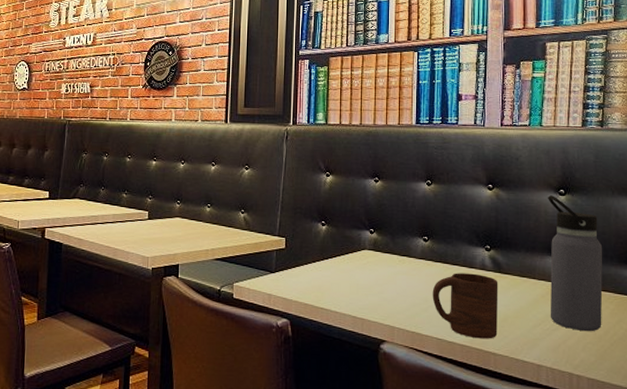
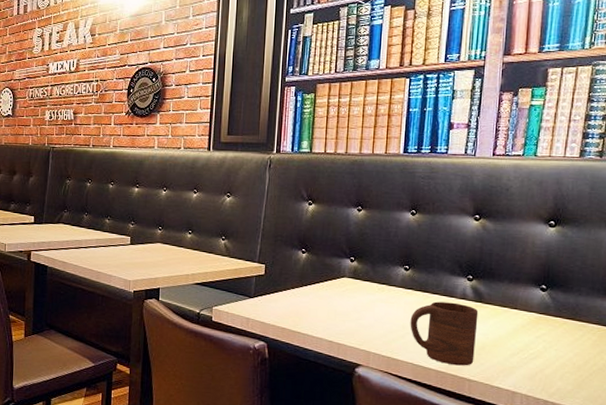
water bottle: present [547,195,603,332] -> none [529,227,590,362]

